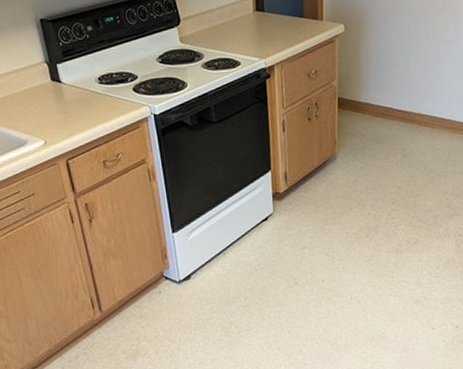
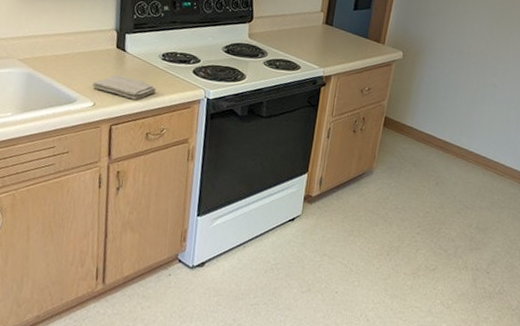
washcloth: none [38,107,102,130] -> present [92,74,156,100]

